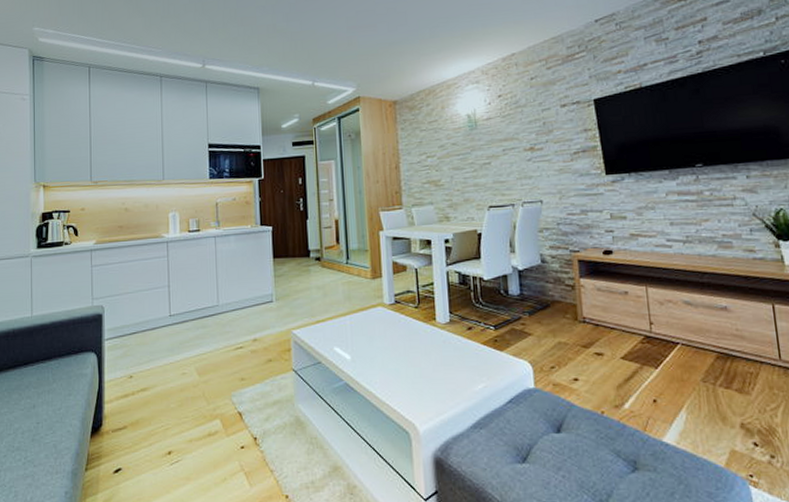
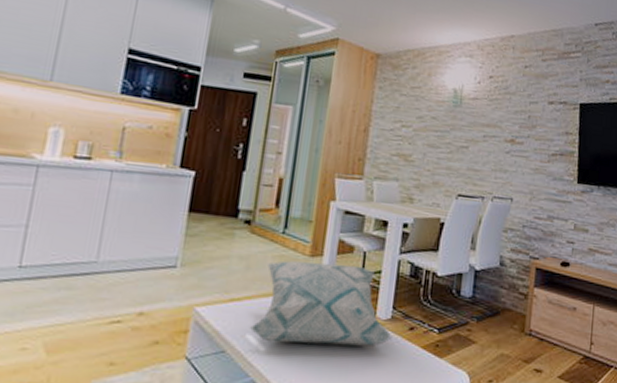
decorative pillow: none [335,281,454,352] -> present [249,261,392,346]

